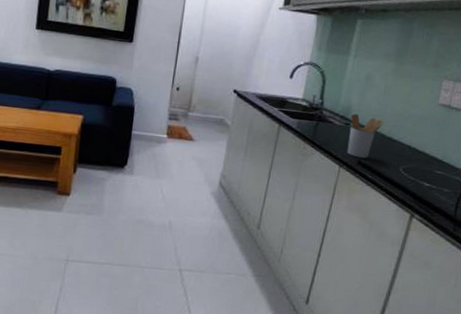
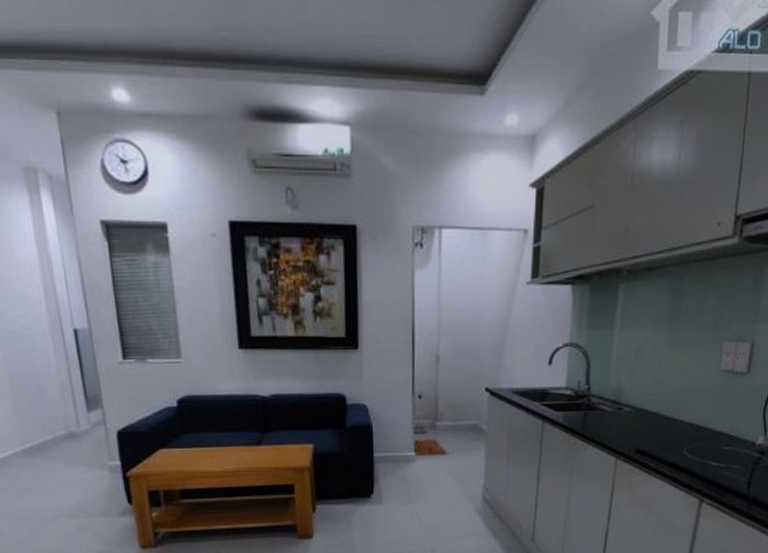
utensil holder: present [346,113,384,159] -> none [622,395,661,446]

